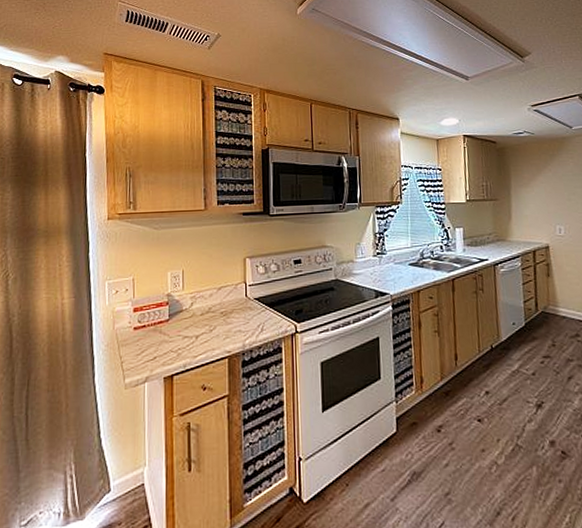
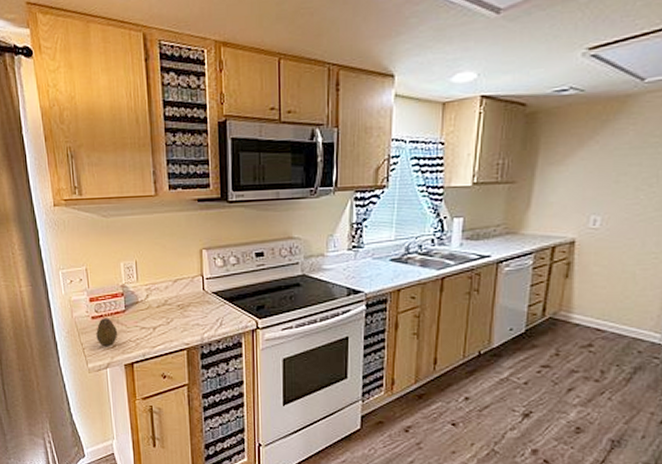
fruit: none [137,328,160,358] -> present [96,318,118,346]

